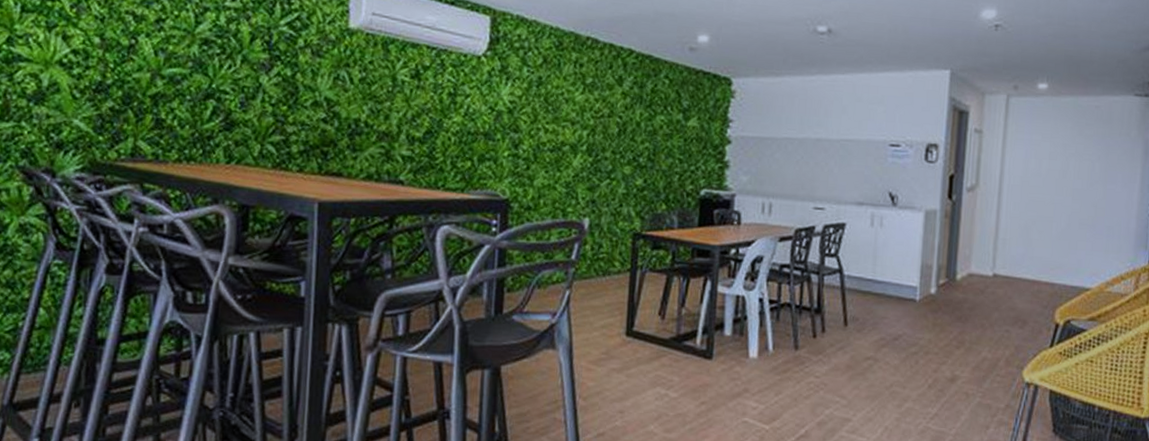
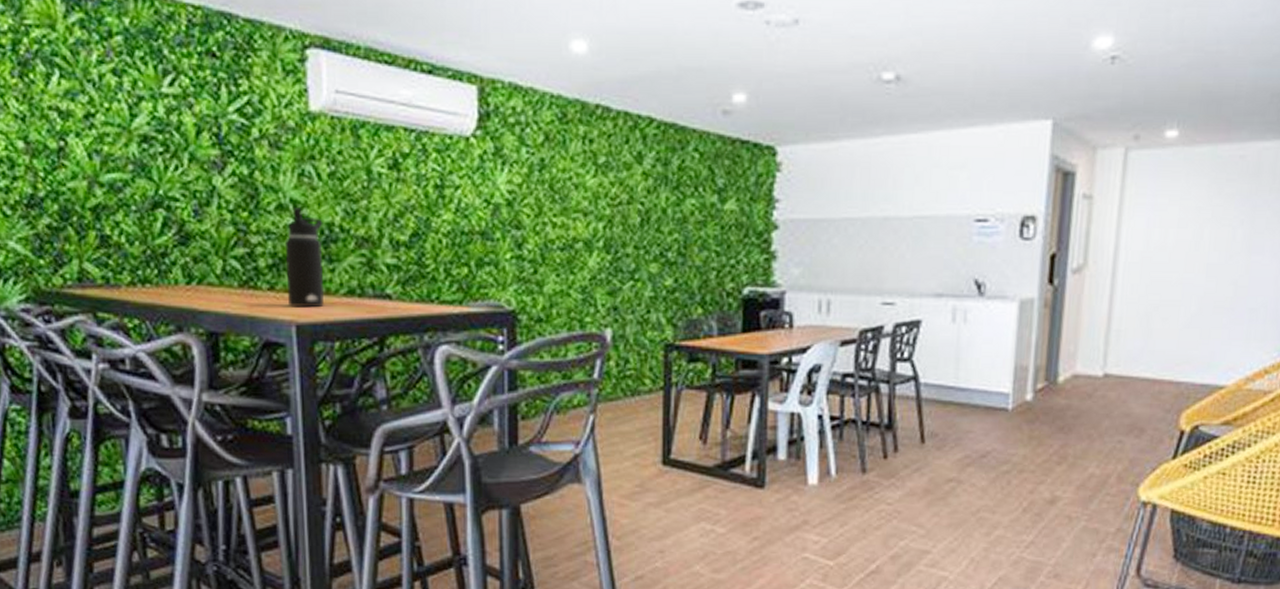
water bottle: none [314,104,351,189] -> present [286,206,325,308]

